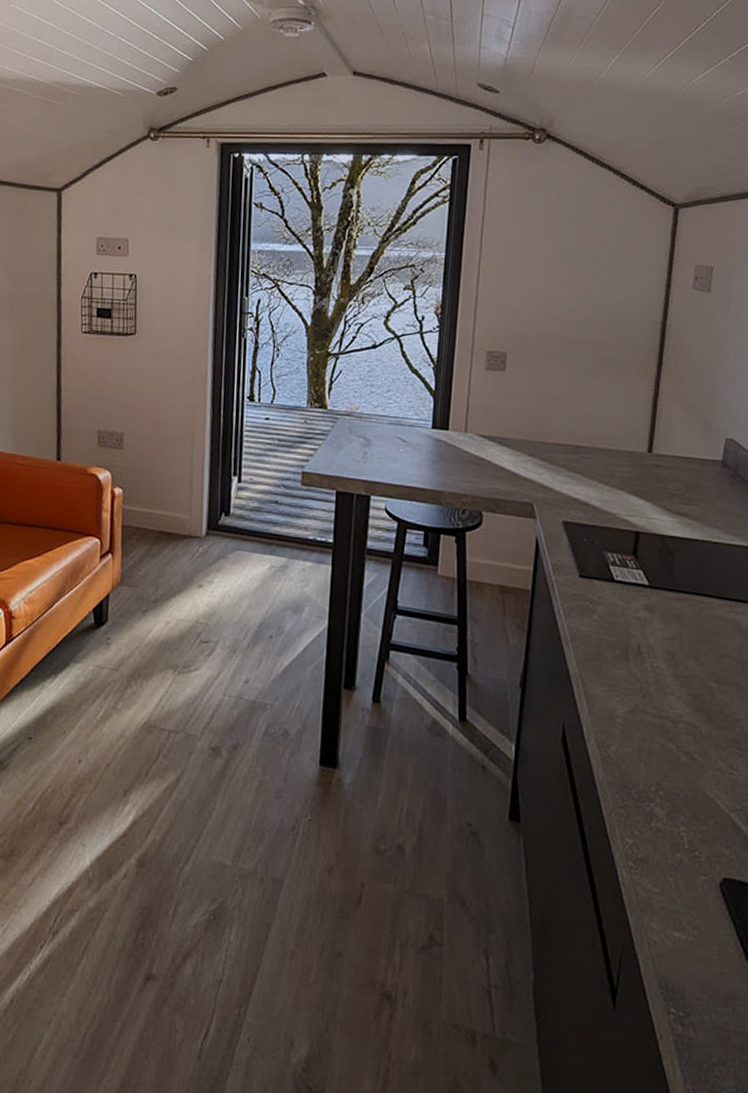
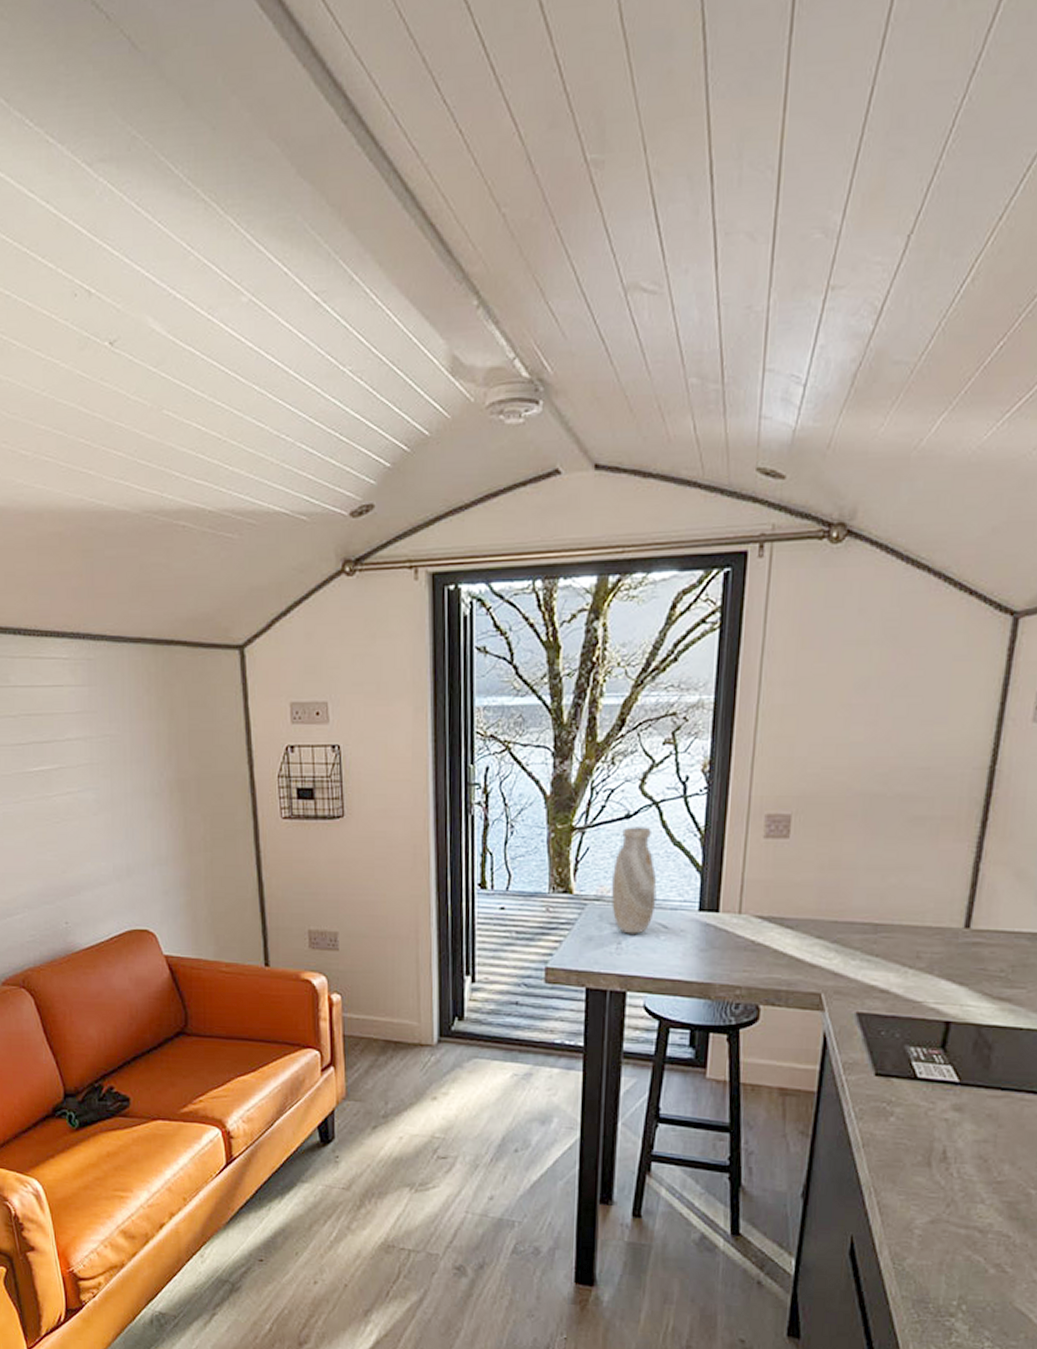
vase: none [359,355,398,446] -> present [611,827,657,934]

